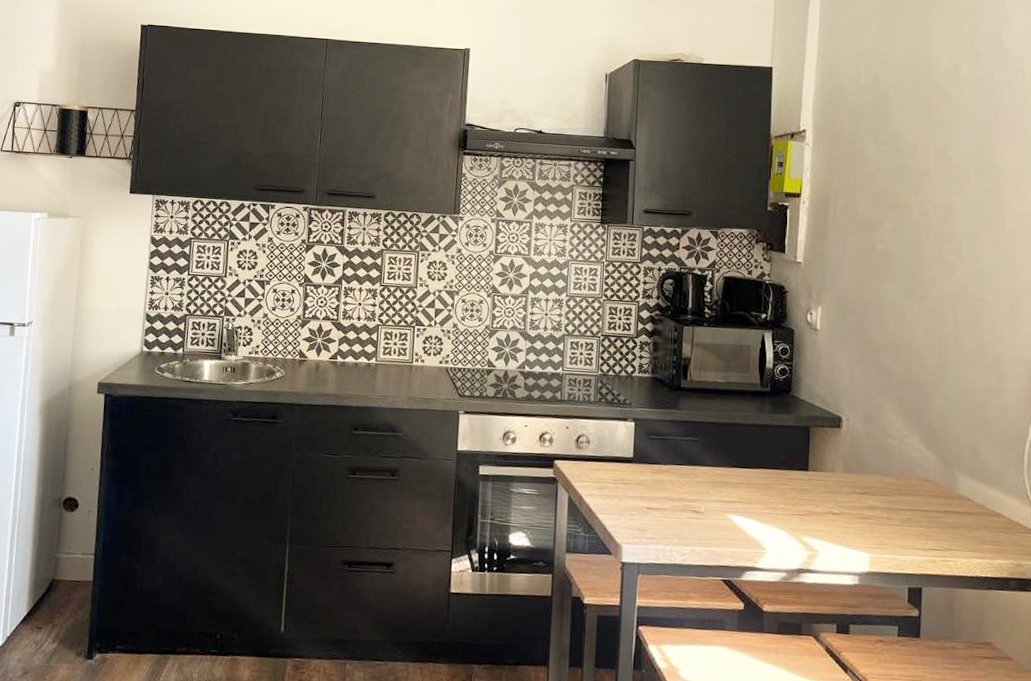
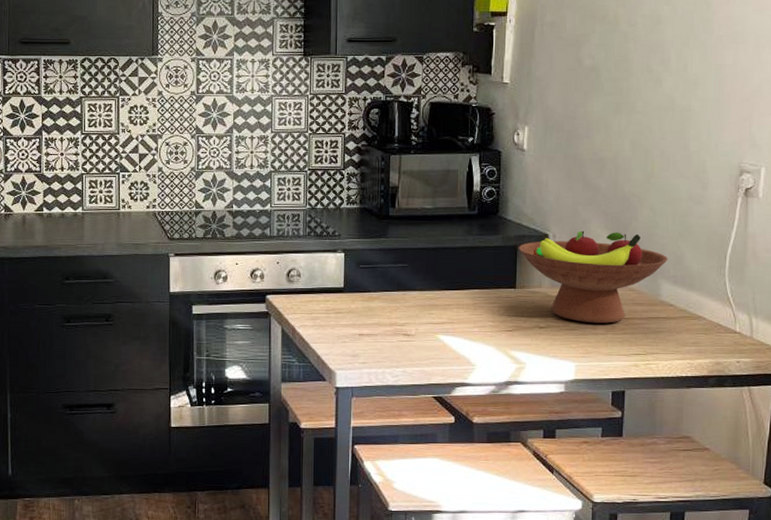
fruit bowl: none [811,415,964,515] -> present [518,230,668,324]

